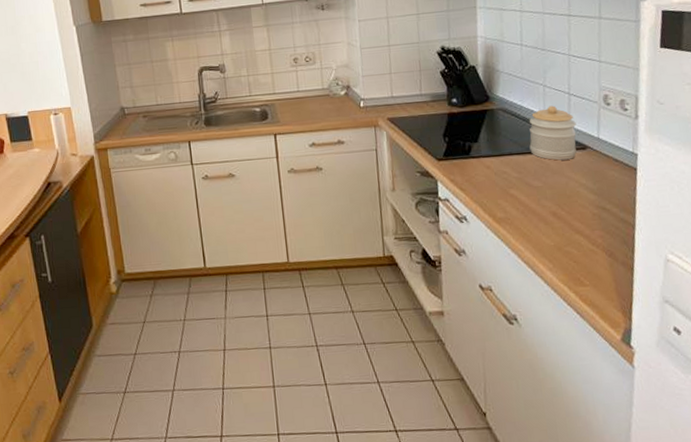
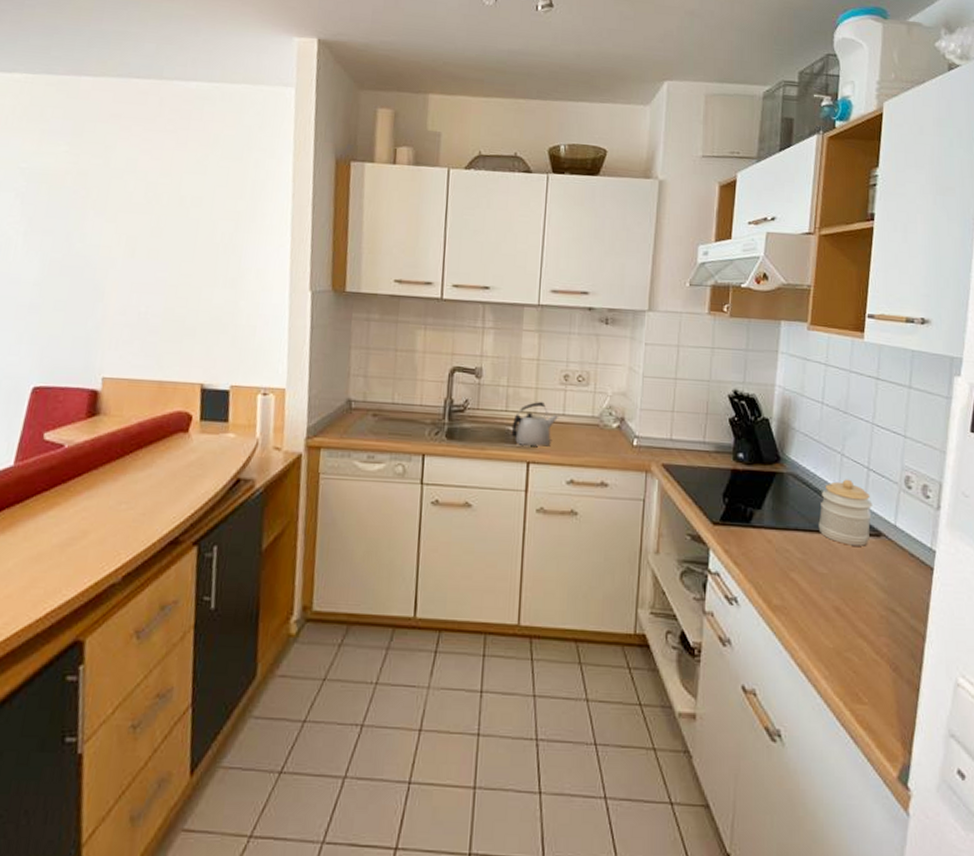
kettle: none [256,83,294,122] -> present [511,401,558,447]

